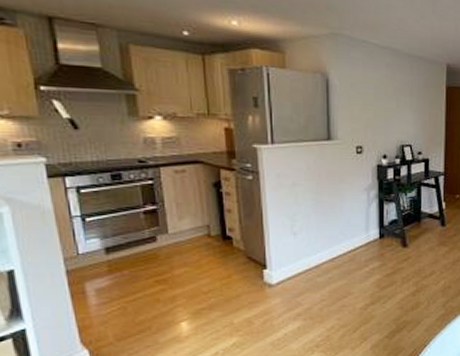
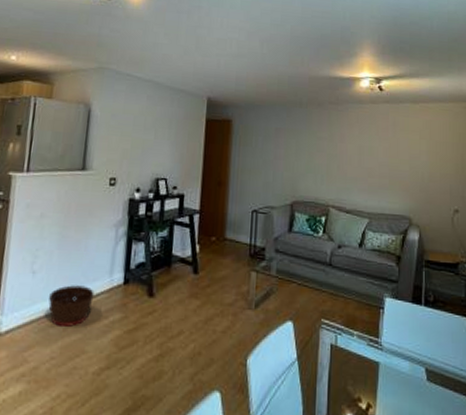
basket: none [313,242,353,275] -> present [48,285,94,327]

